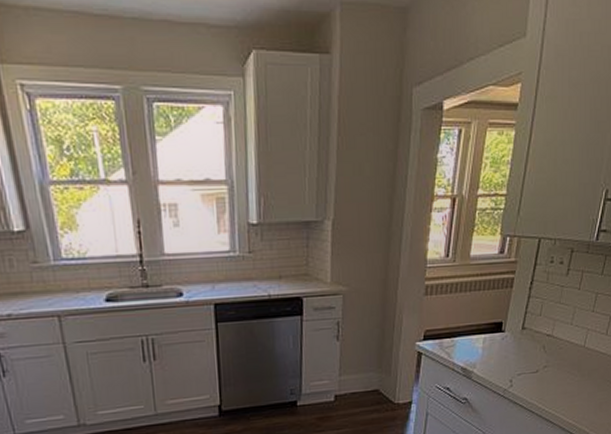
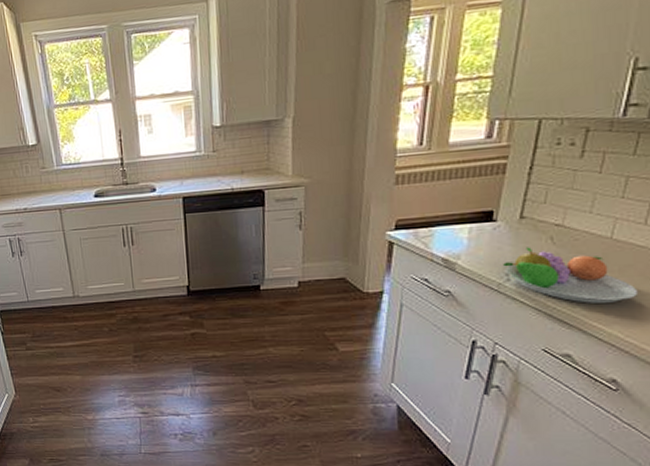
fruit bowl: none [508,355,600,404] -> present [503,247,639,304]

